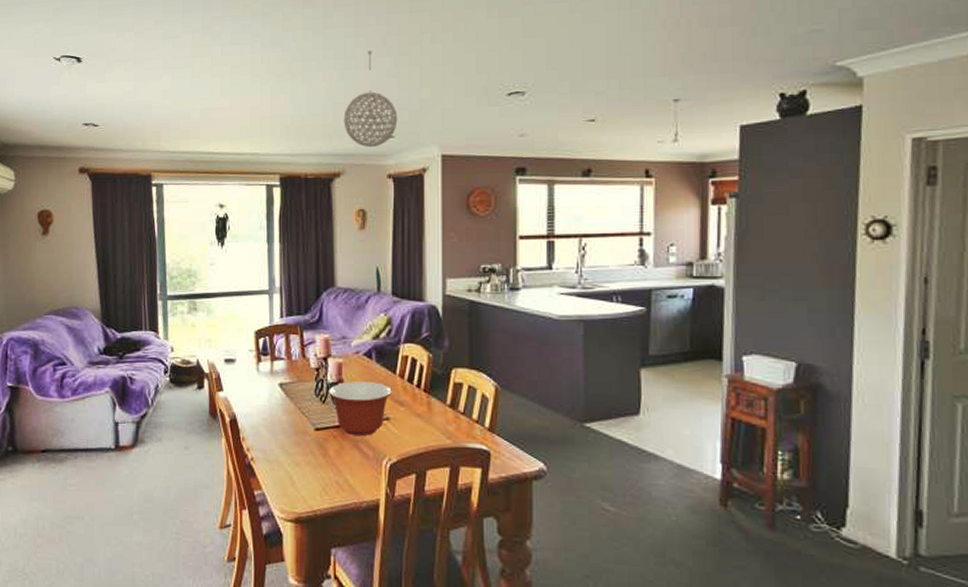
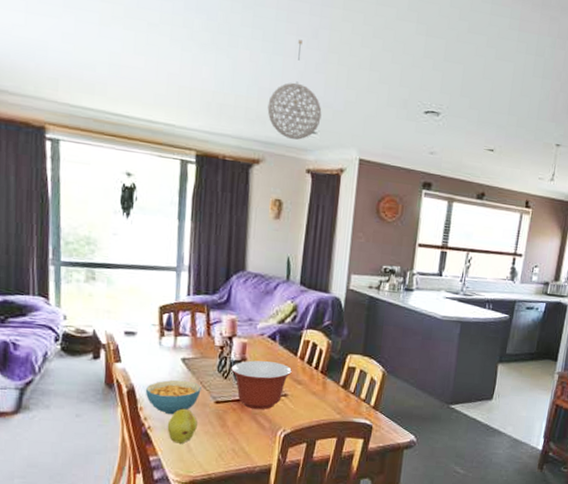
cereal bowl: none [246,406,300,445] -> present [145,379,201,415]
fruit: none [269,436,298,476] -> present [167,407,197,444]

